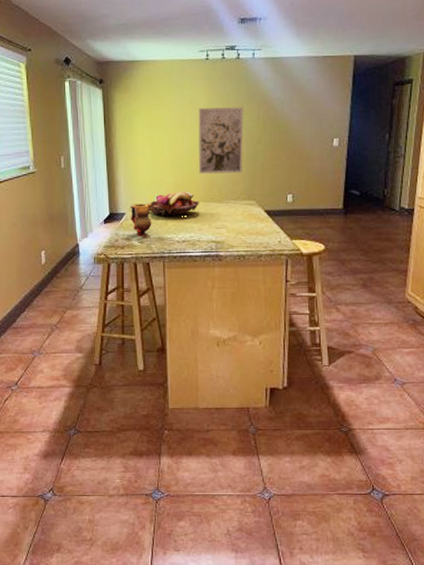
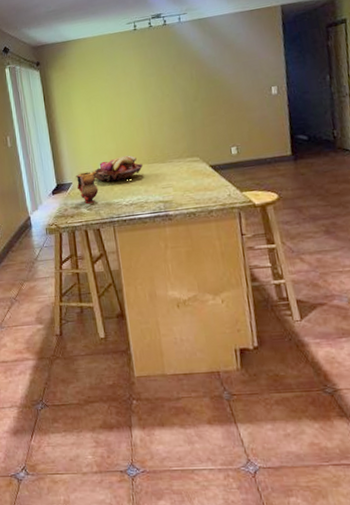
wall art: present [198,107,244,174] -> none [131,69,182,137]

